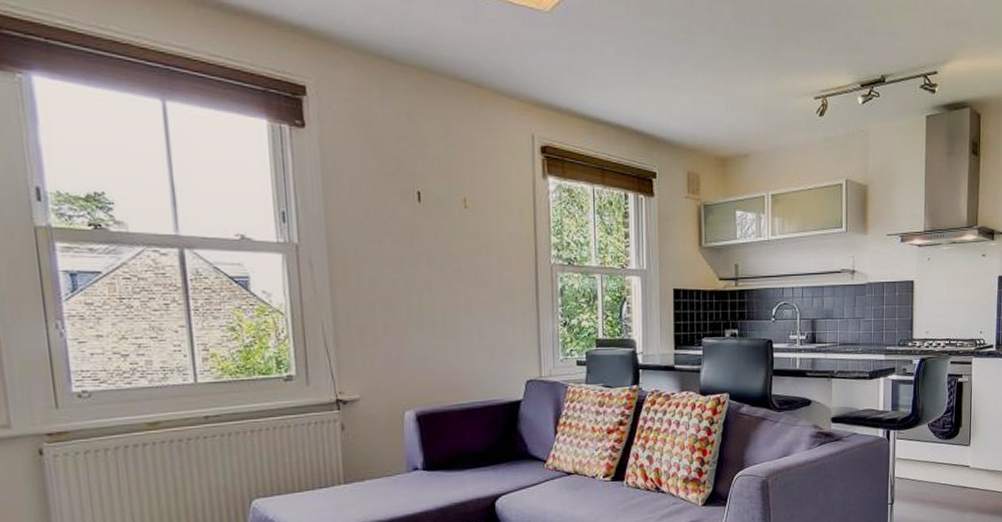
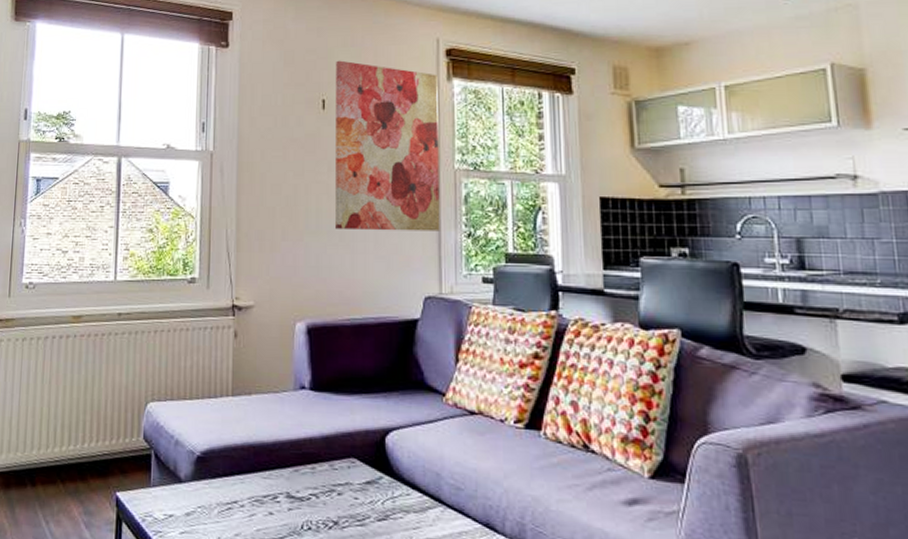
wall art: none [430,150,539,323] -> present [334,60,440,231]

